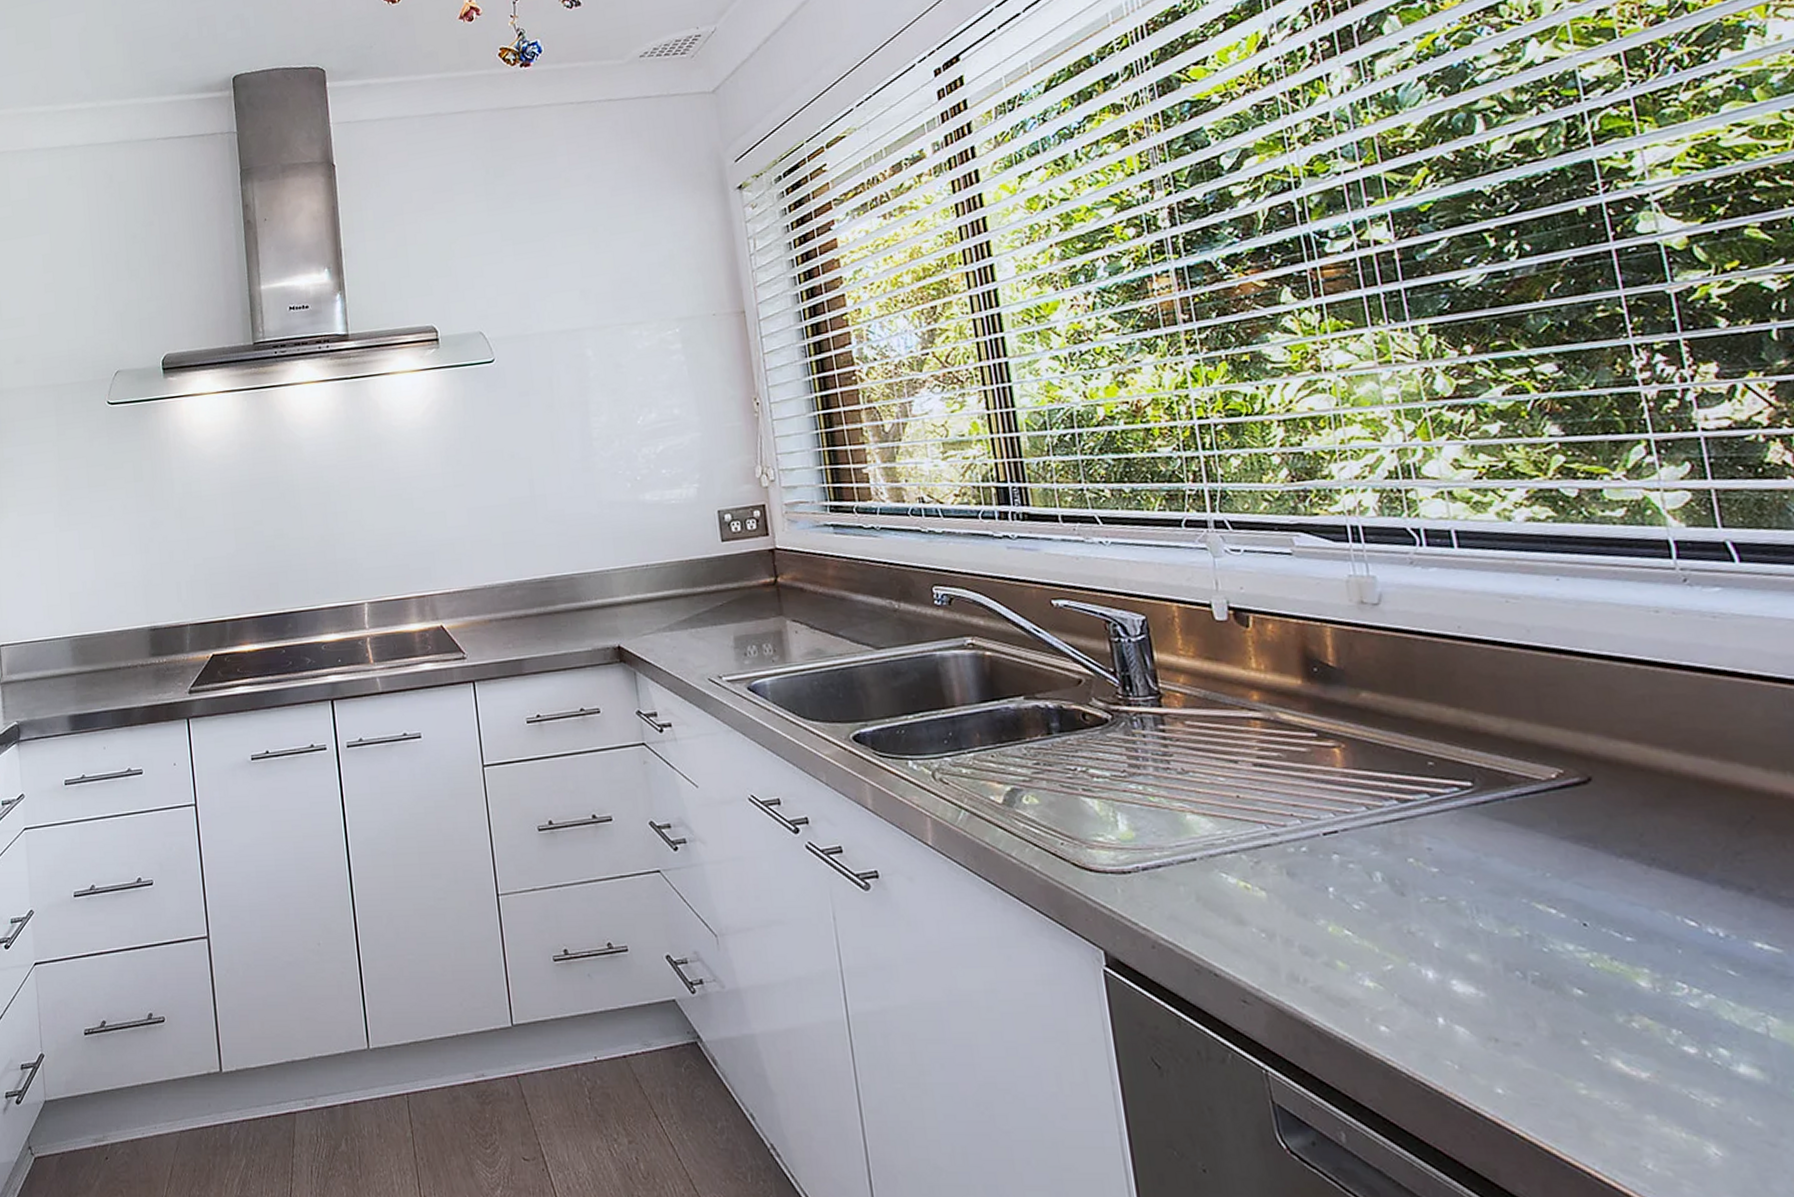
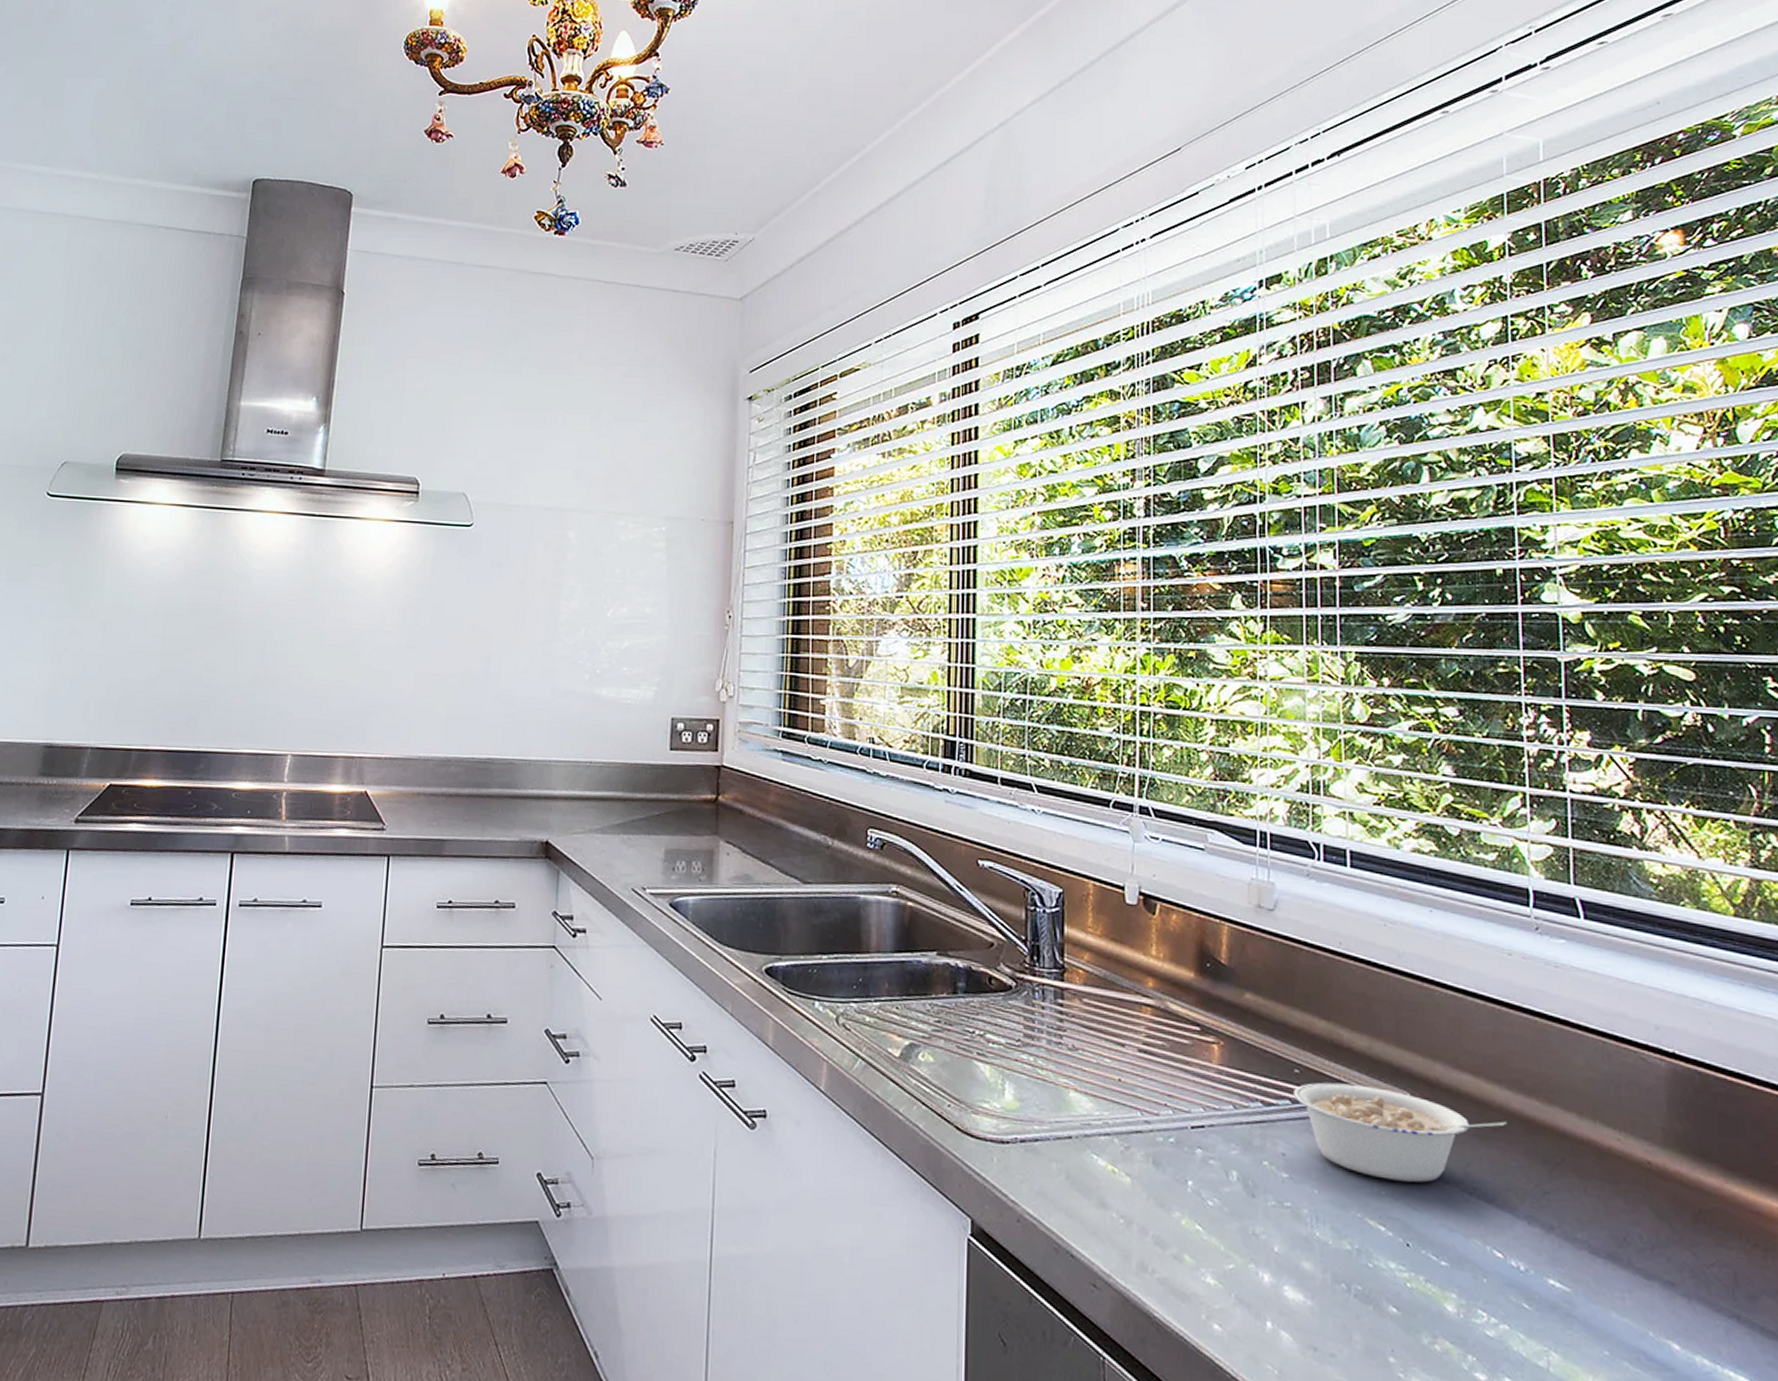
legume: none [1431,768,1682,861] -> present [1294,1082,1508,1183]

